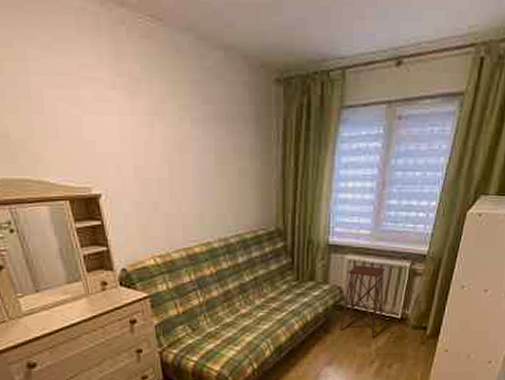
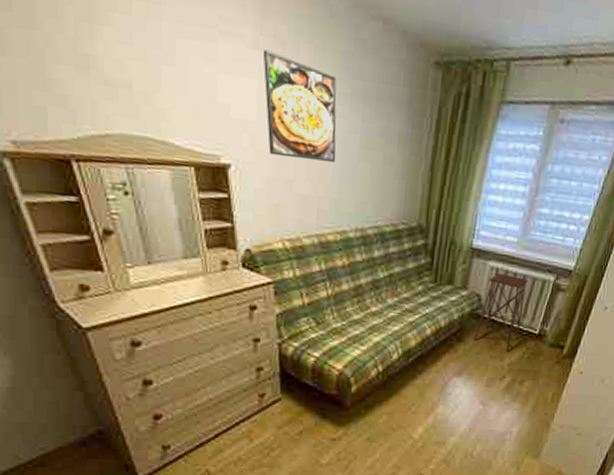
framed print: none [120,89,195,182] -> present [263,49,337,163]

